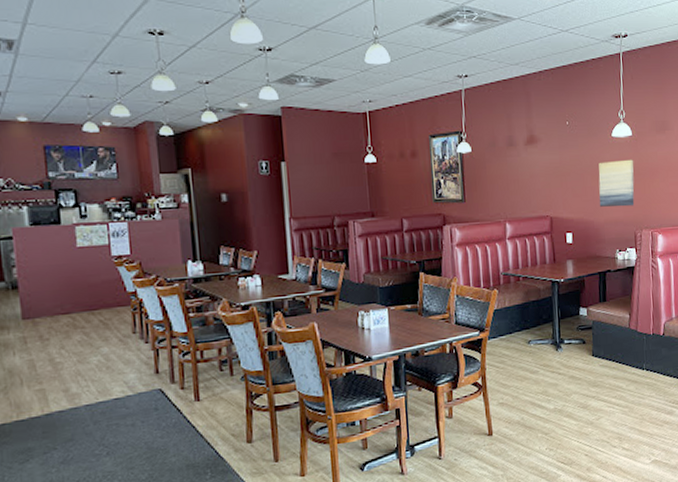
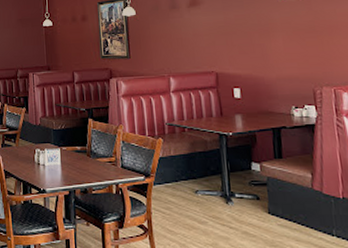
wall art: present [598,159,635,207] -> none [267,17,312,64]

